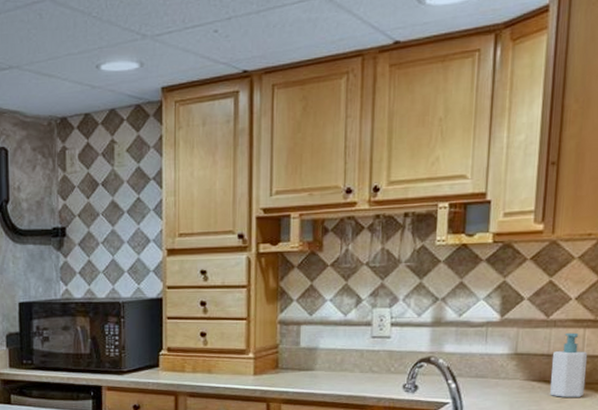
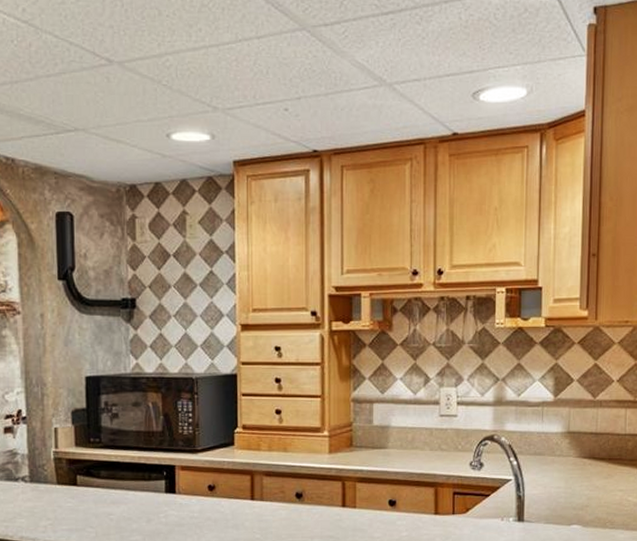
soap bottle: present [550,332,588,397] -> none [599,412,630,473]

